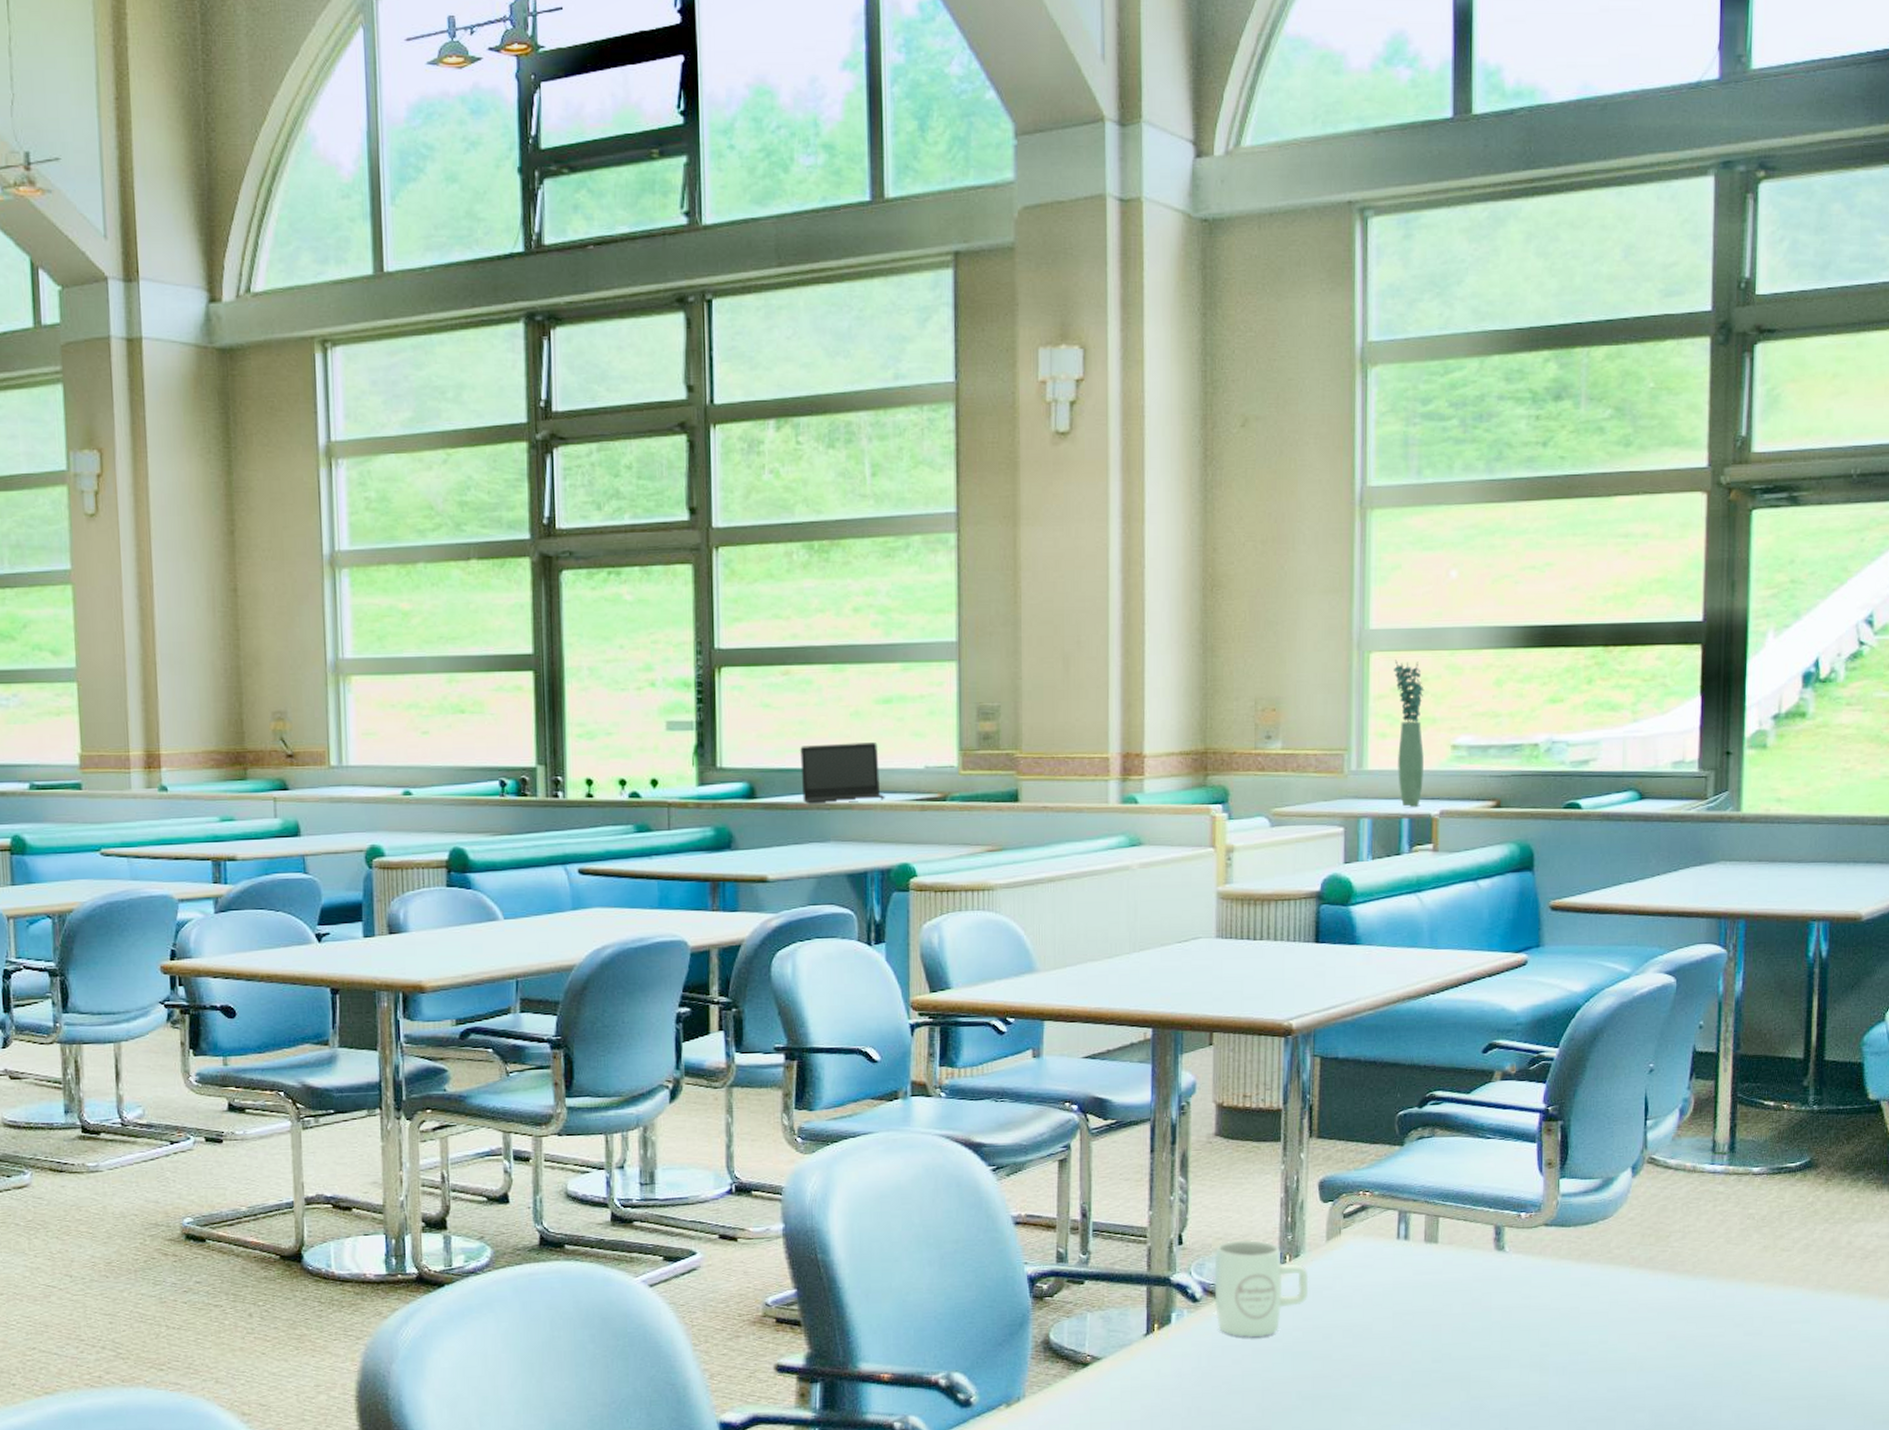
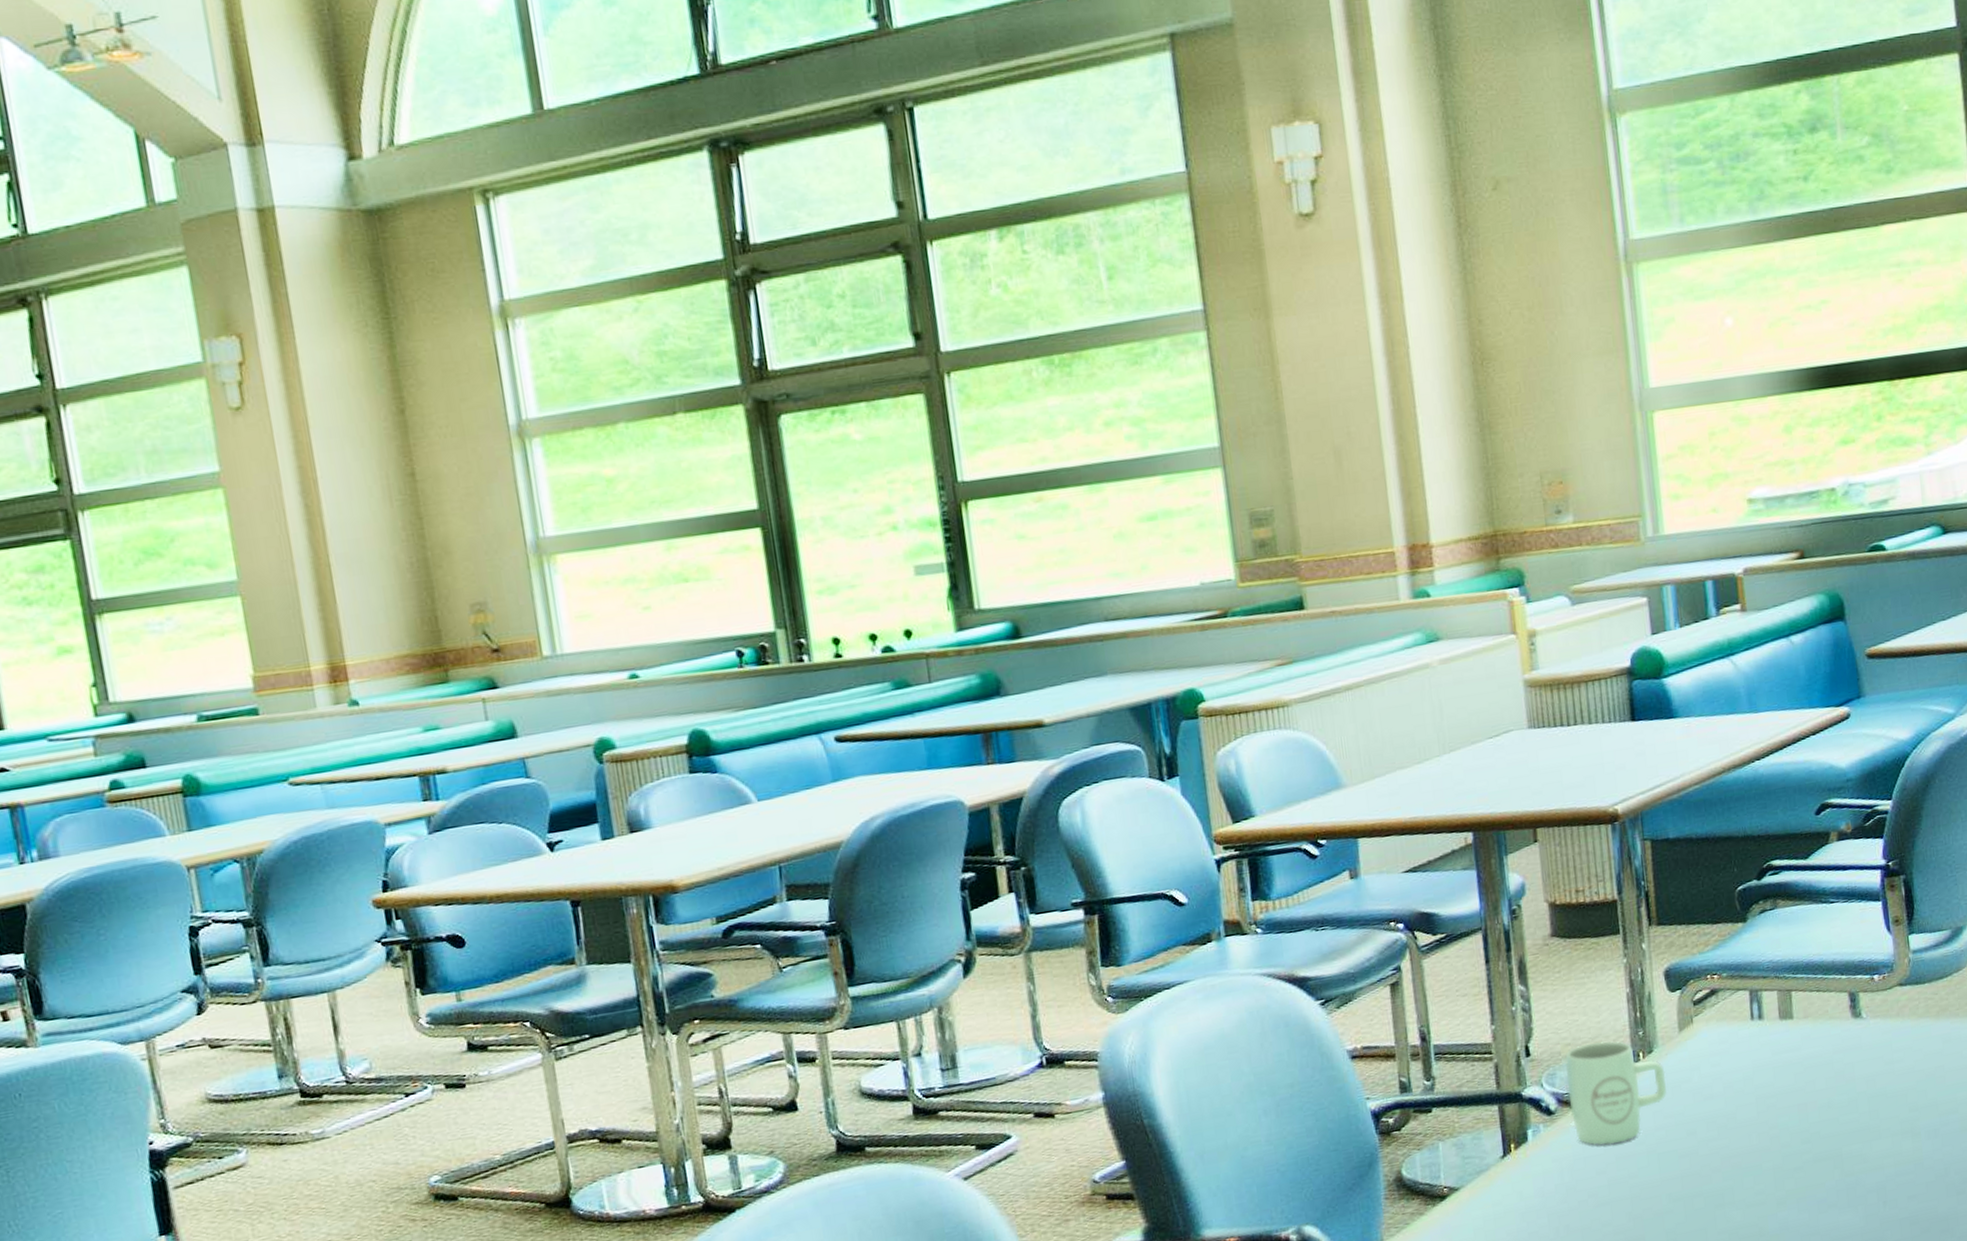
laptop: present [800,742,885,805] -> none [1063,563,1161,638]
vase: present [1394,659,1424,808] -> none [1679,416,1723,570]

